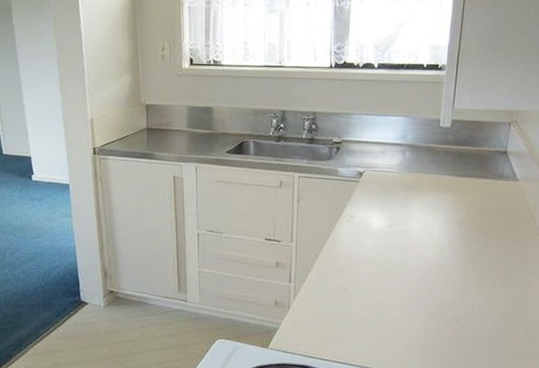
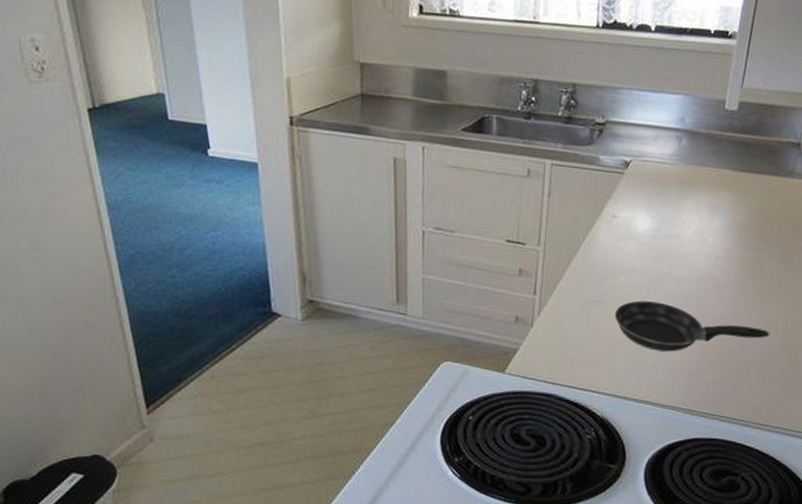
frying pan: none [357,286,493,329] -> present [614,300,770,352]

